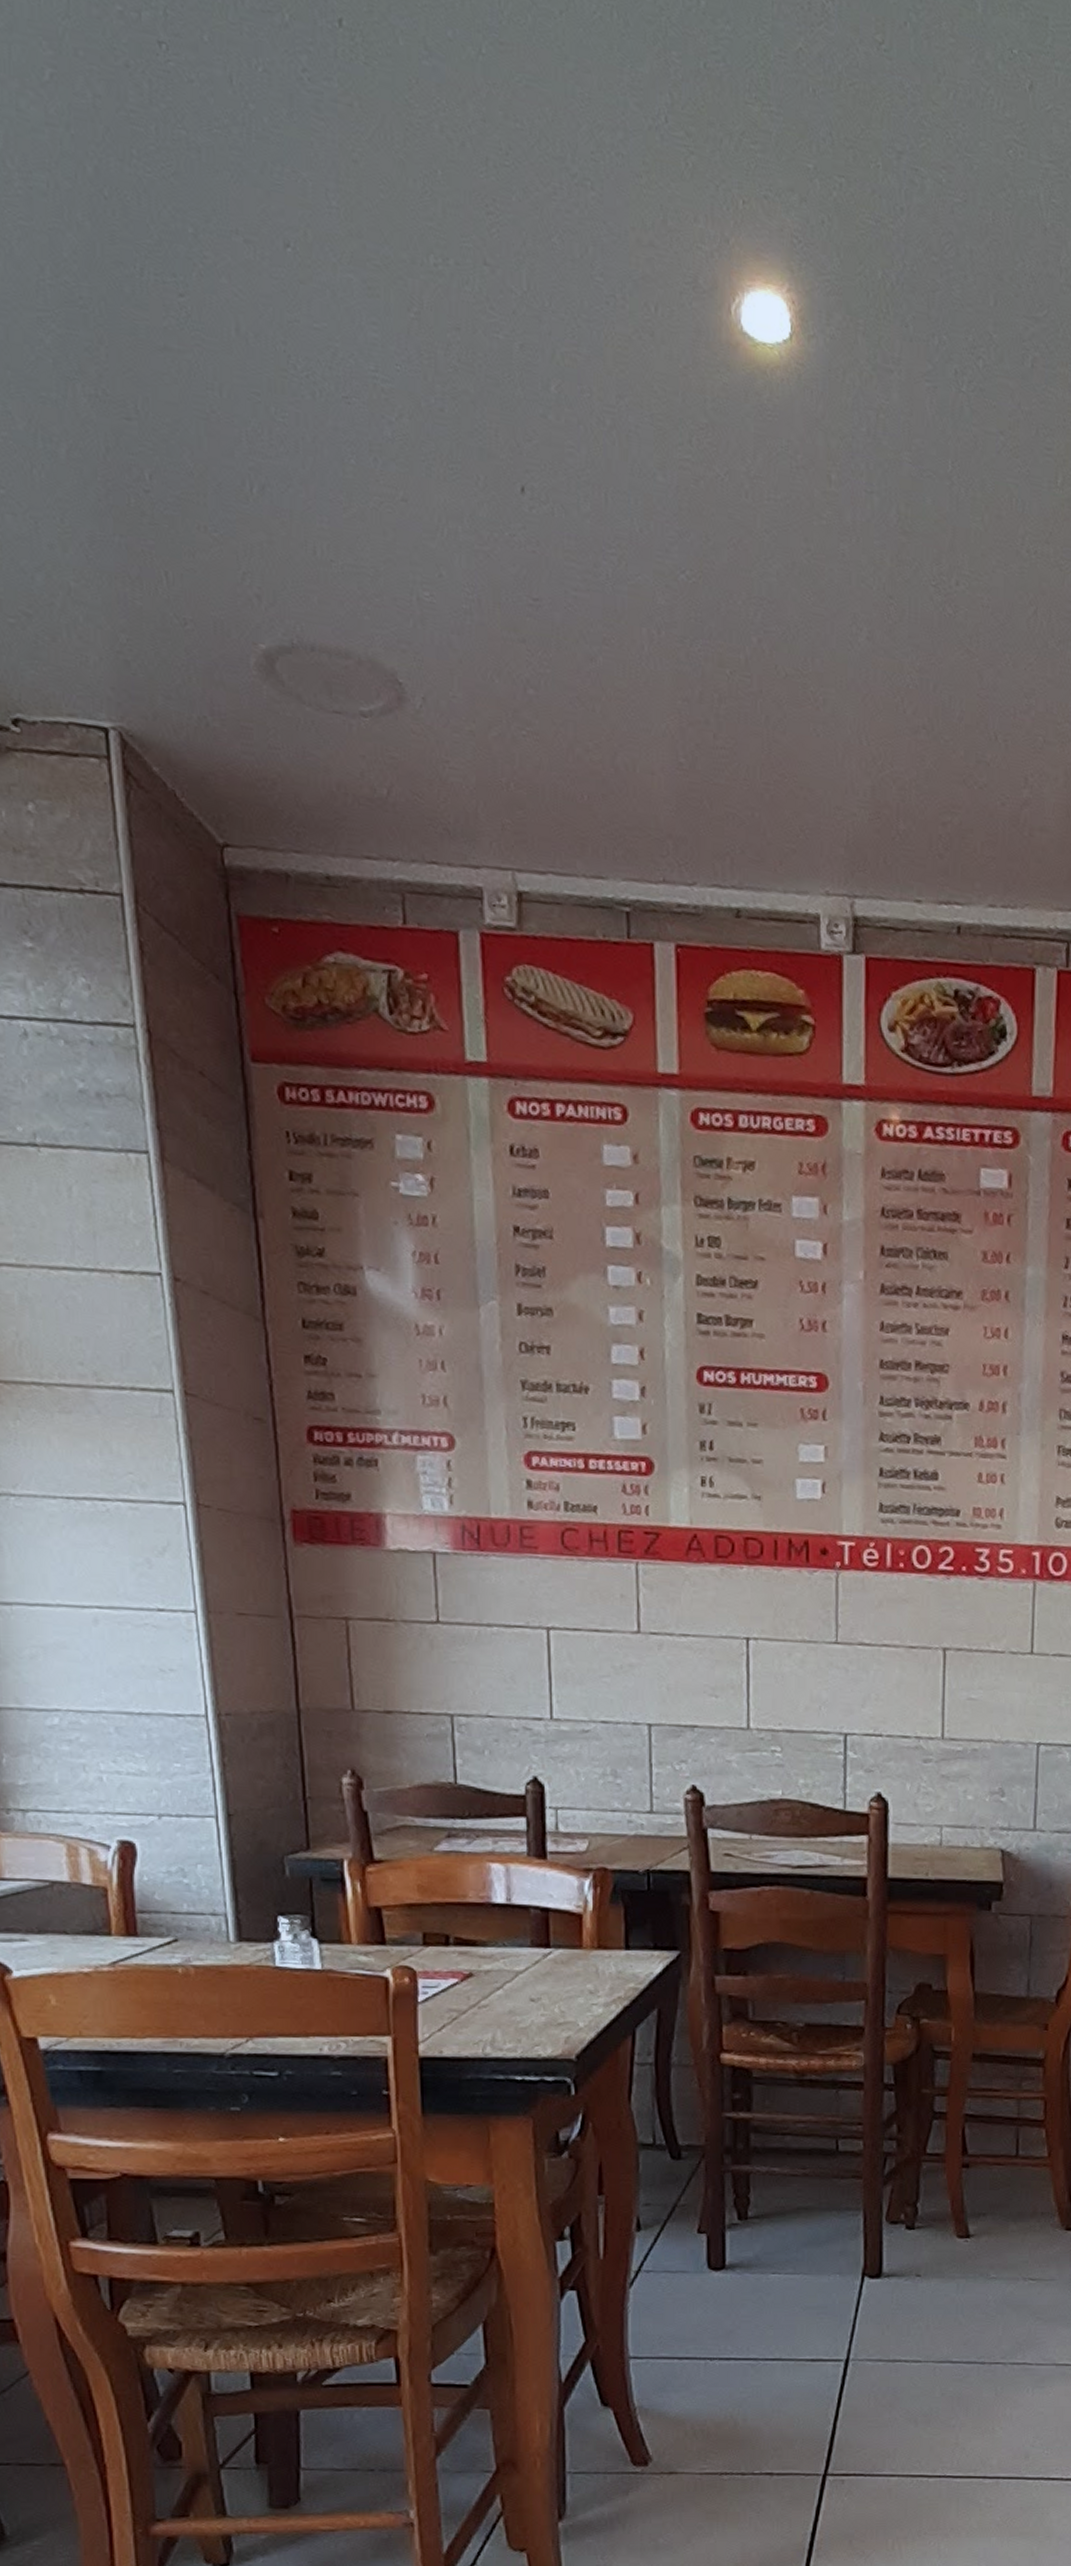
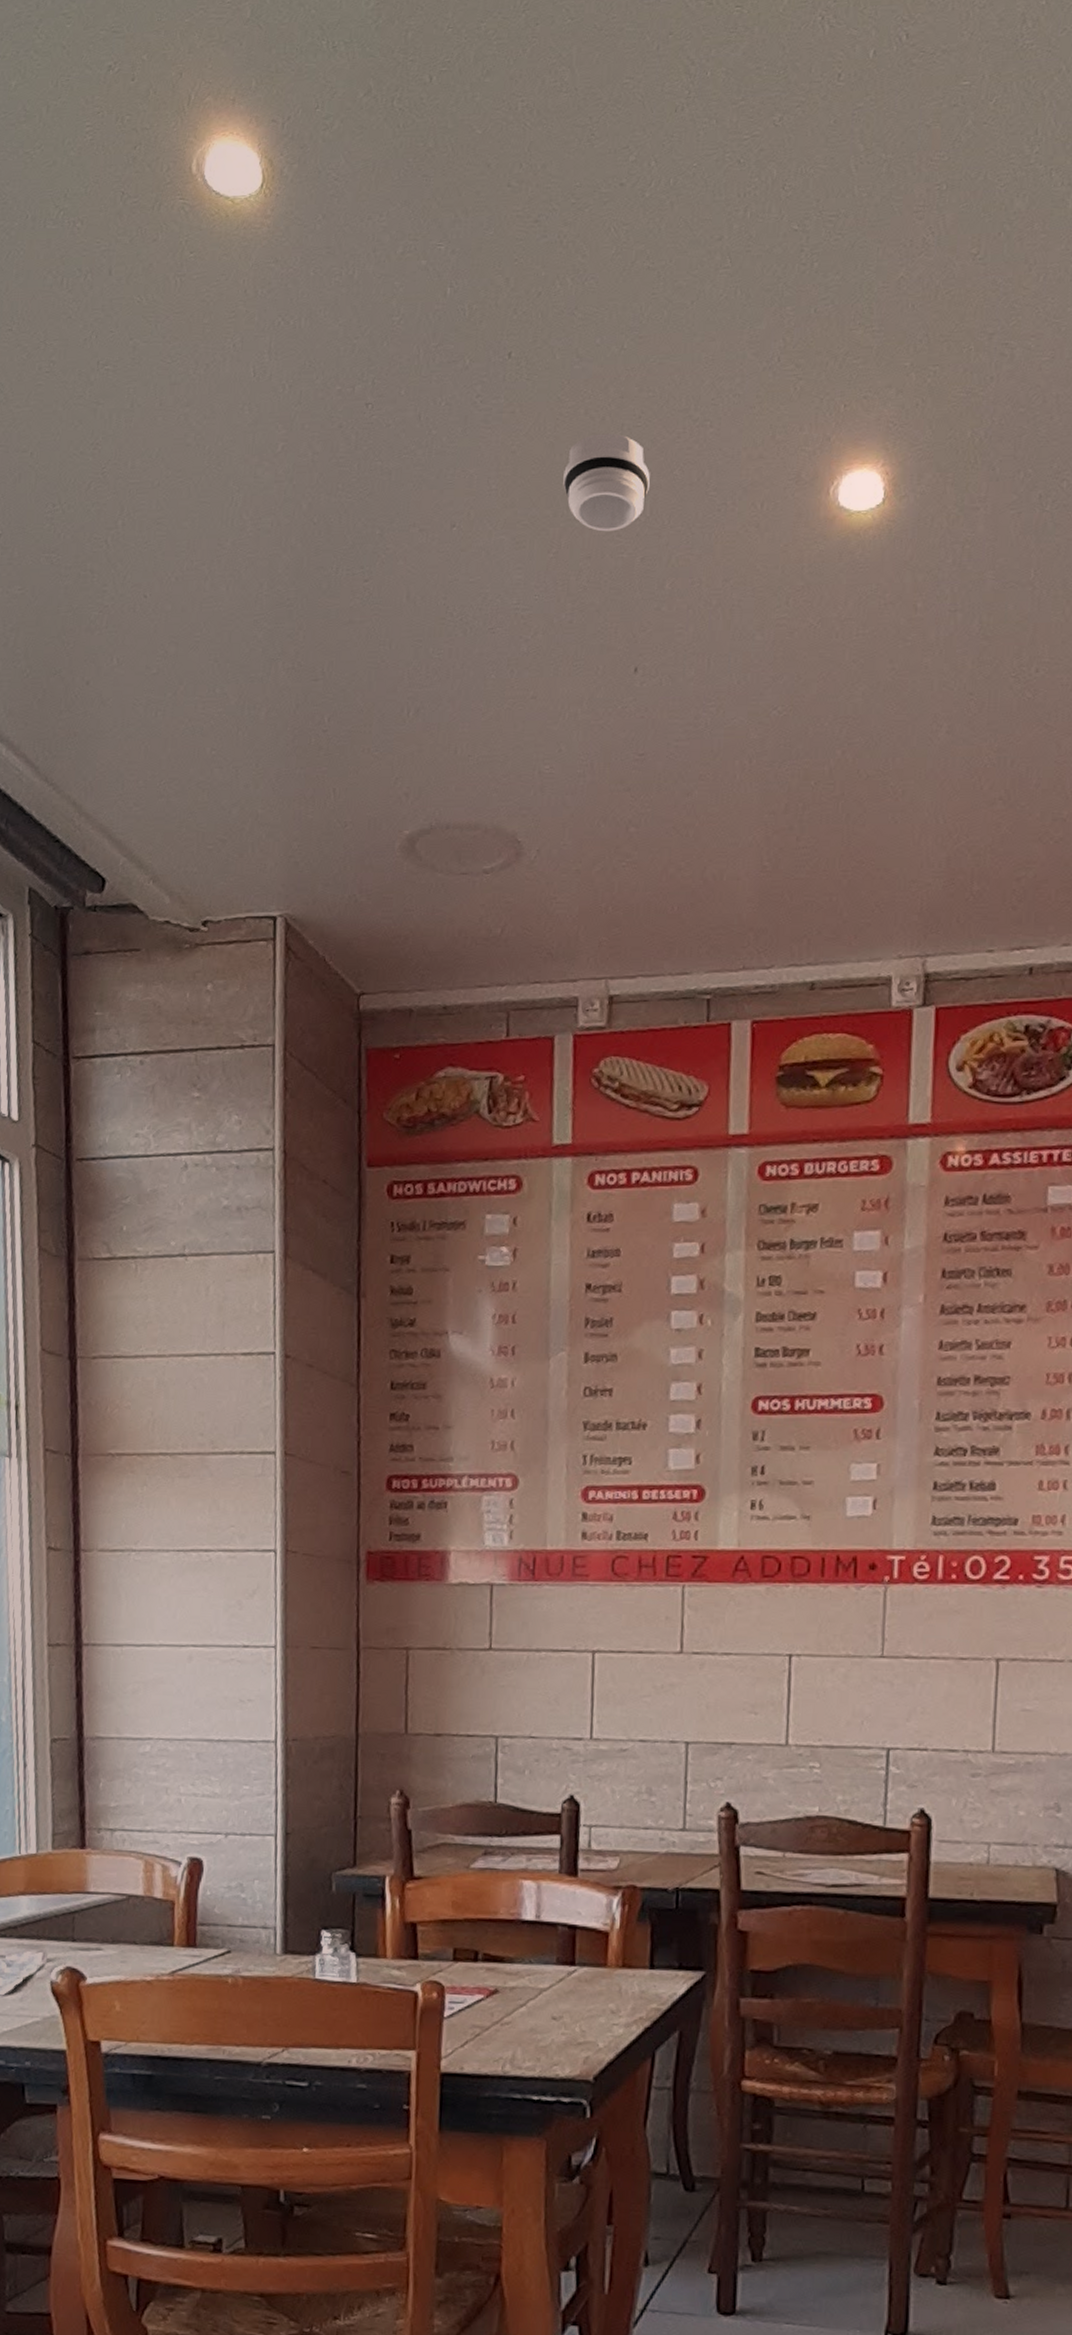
smoke detector: none [420,162,524,301] -> present [563,433,650,532]

